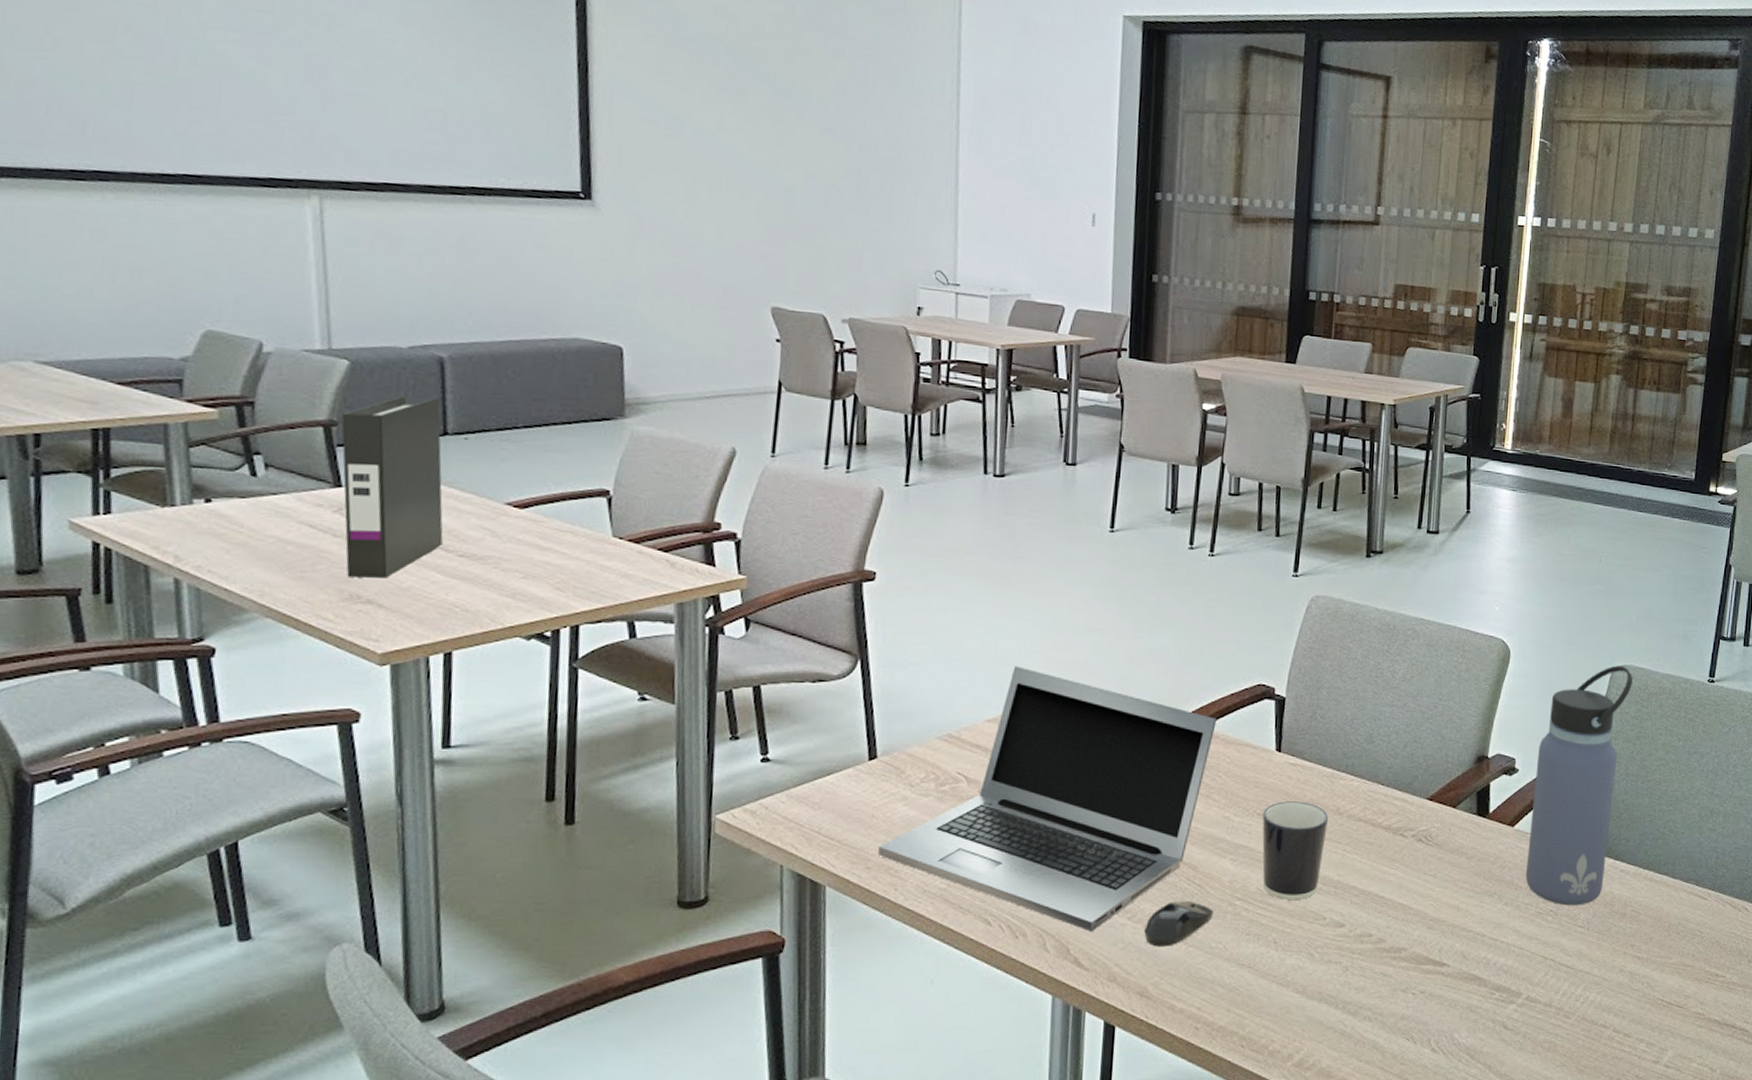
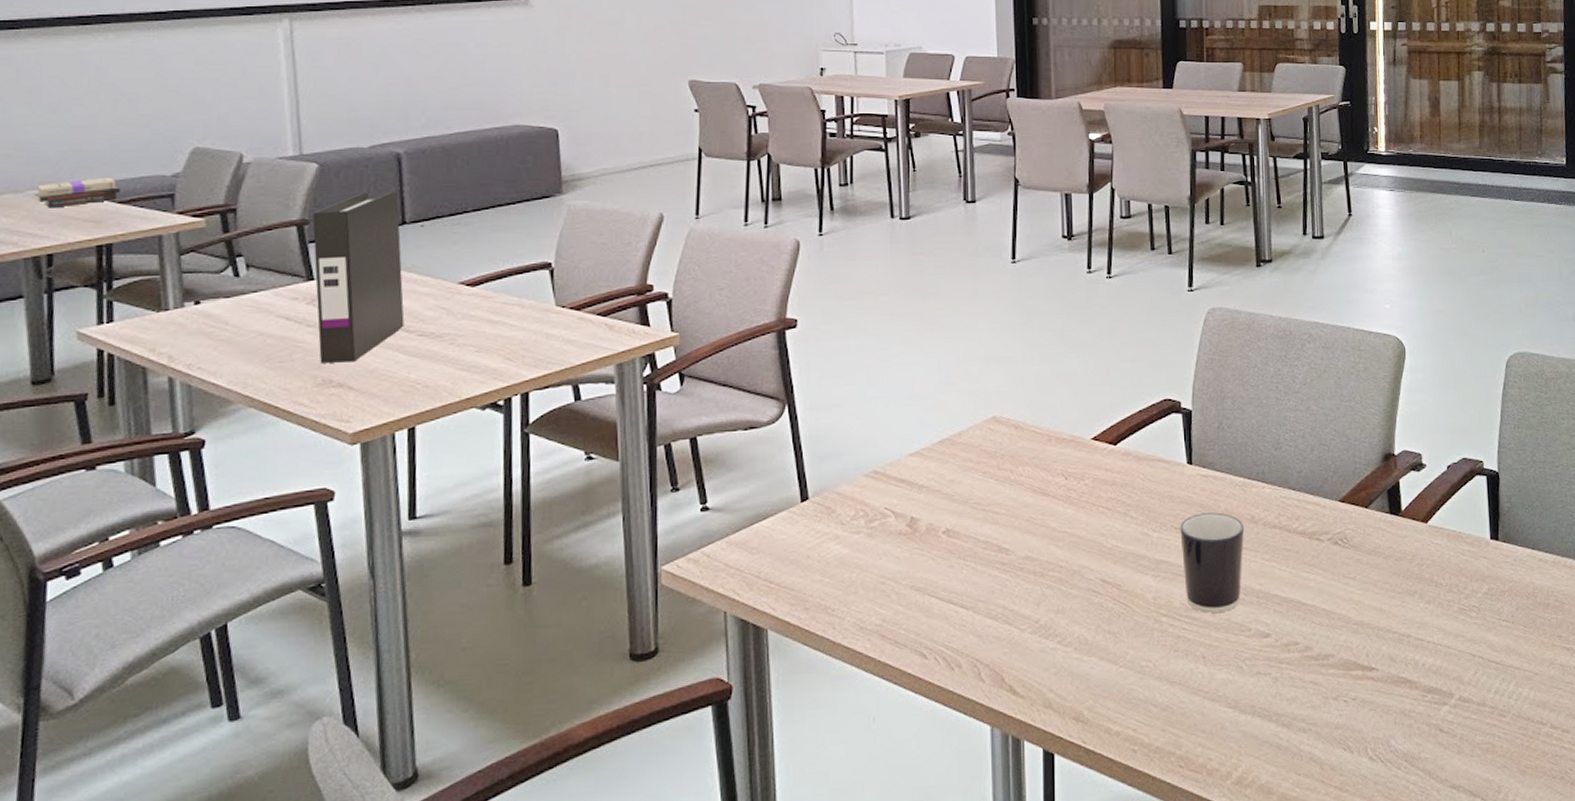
books: none [17,353,120,383] -> present [32,177,120,208]
laptop: present [878,666,1218,932] -> none [815,399,1128,659]
computer mouse: present [1144,901,1214,947] -> none [1075,620,1141,670]
water bottle: present [1525,665,1633,906] -> none [1443,353,1529,600]

